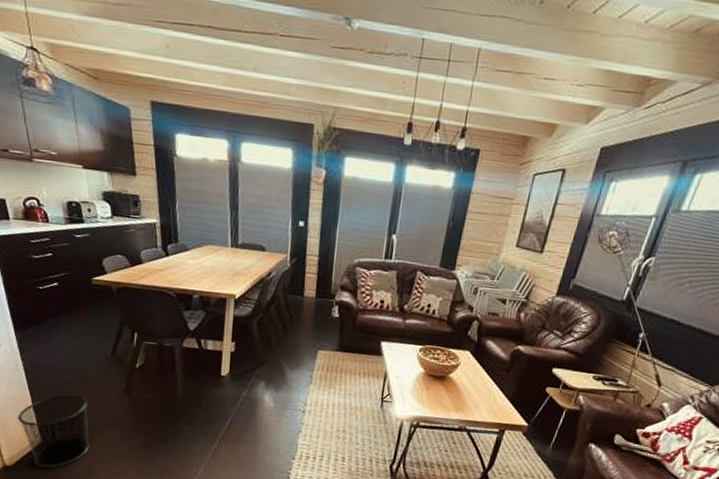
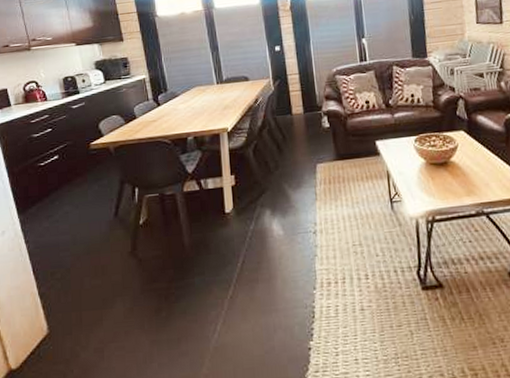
waste bin: present [18,394,91,468] -> none [23,269,100,363]

